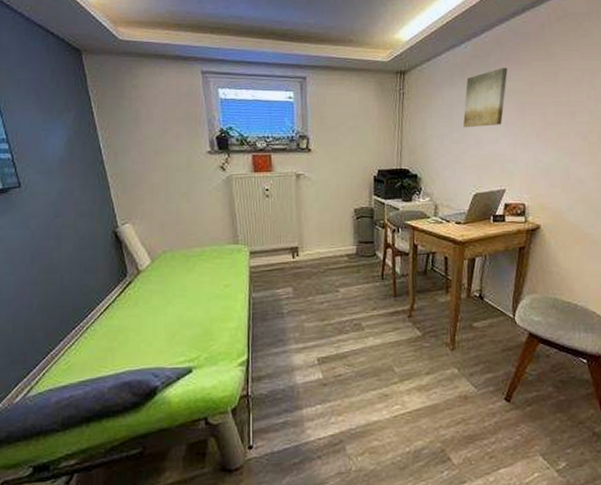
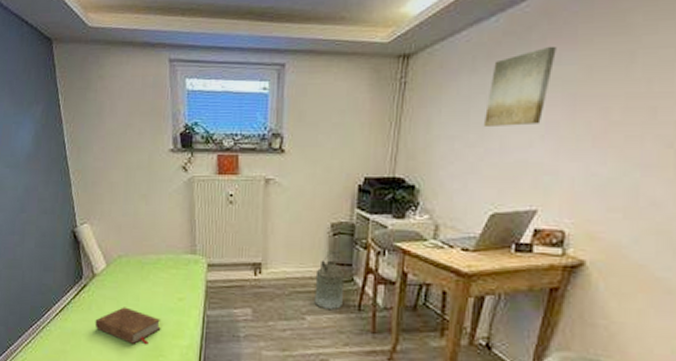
book: none [142,298,209,333] -> present [95,307,161,345]
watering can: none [345,232,369,281] -> present [314,252,346,309]

